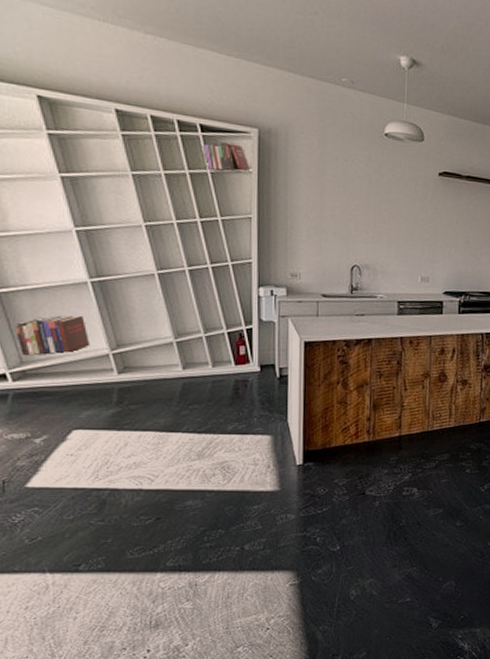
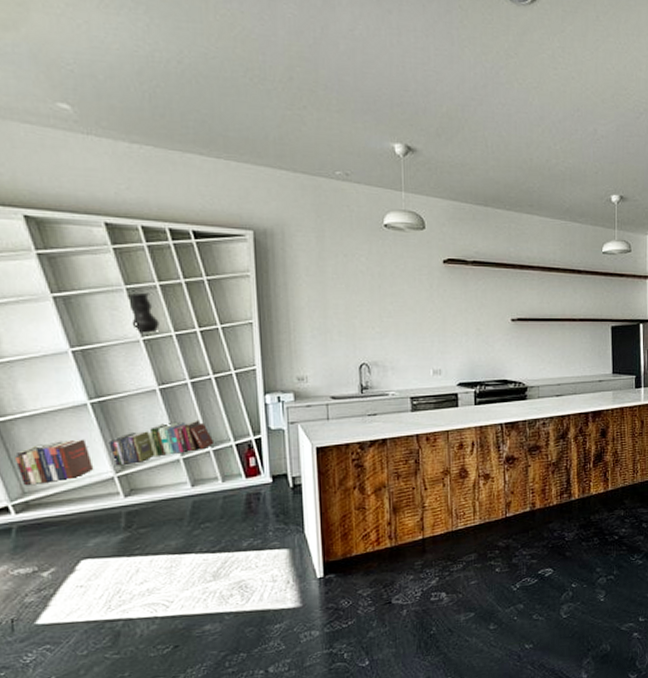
books: none [107,312,150,343] -> present [110,431,156,465]
vase: none [133,179,162,219] -> present [128,293,160,333]
books: none [145,306,208,338] -> present [149,420,215,456]
books: present [204,142,250,172] -> none [198,248,247,278]

